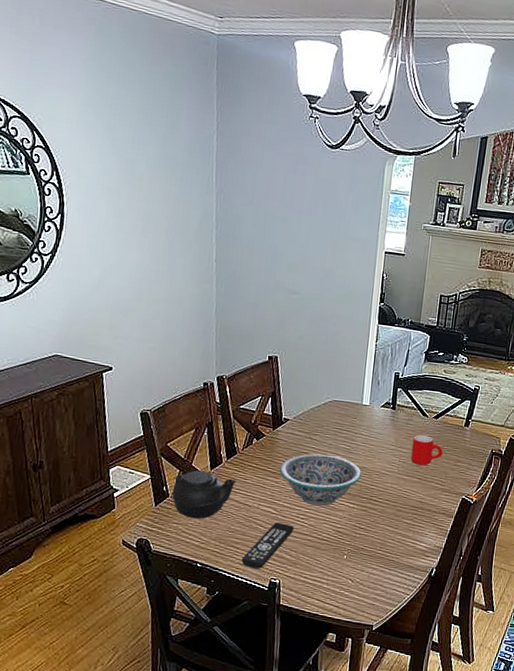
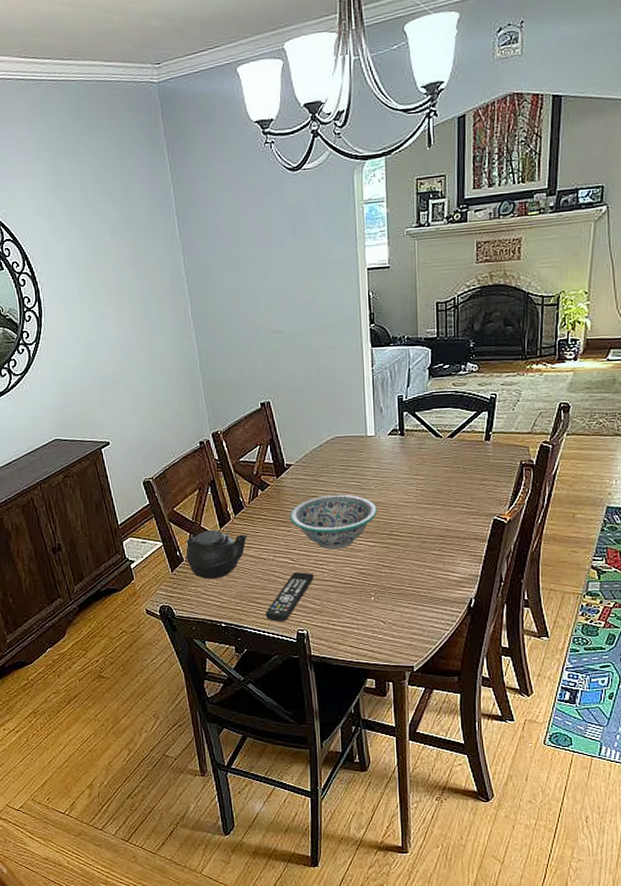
mug: present [410,434,443,466] -> none [428,457,464,491]

